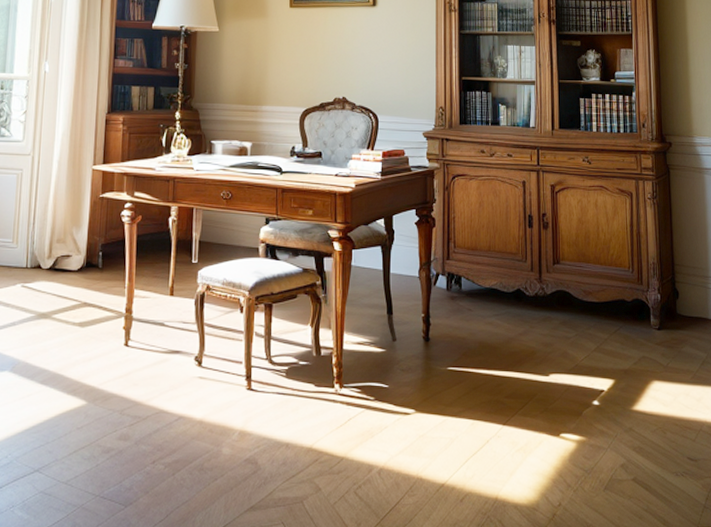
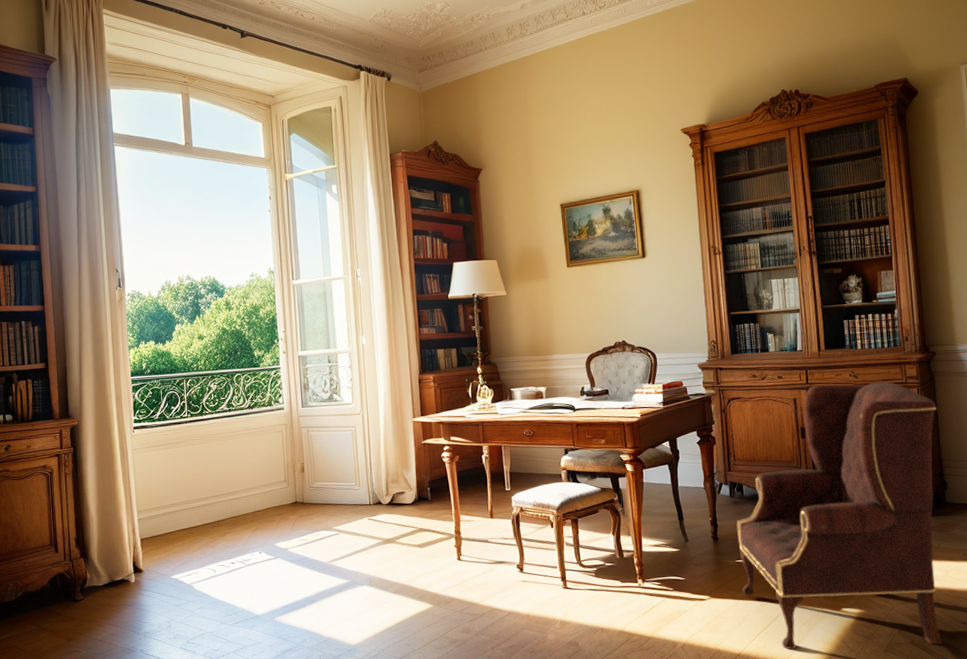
wingback chair: none [451,168,671,484] -> present [737,382,943,650]

